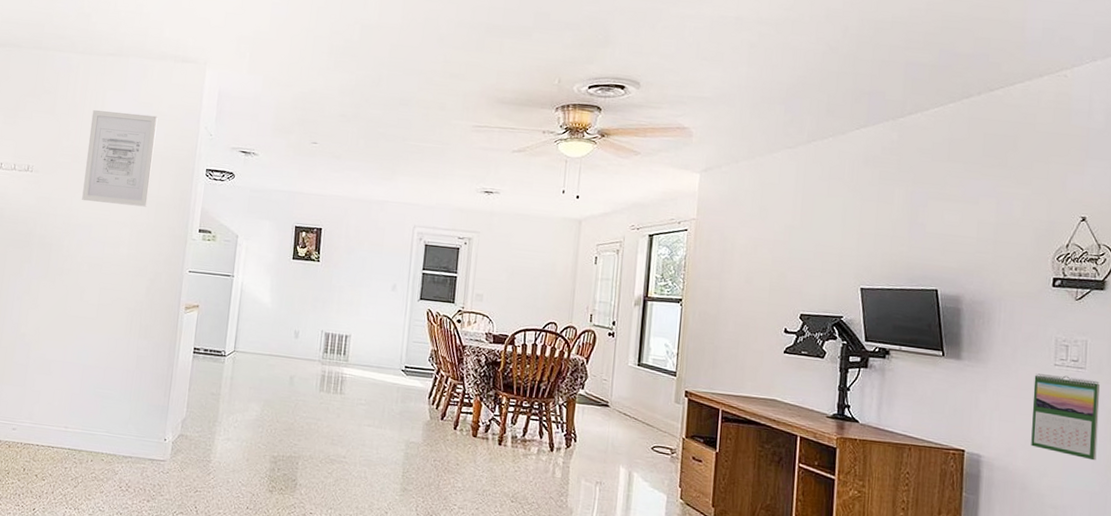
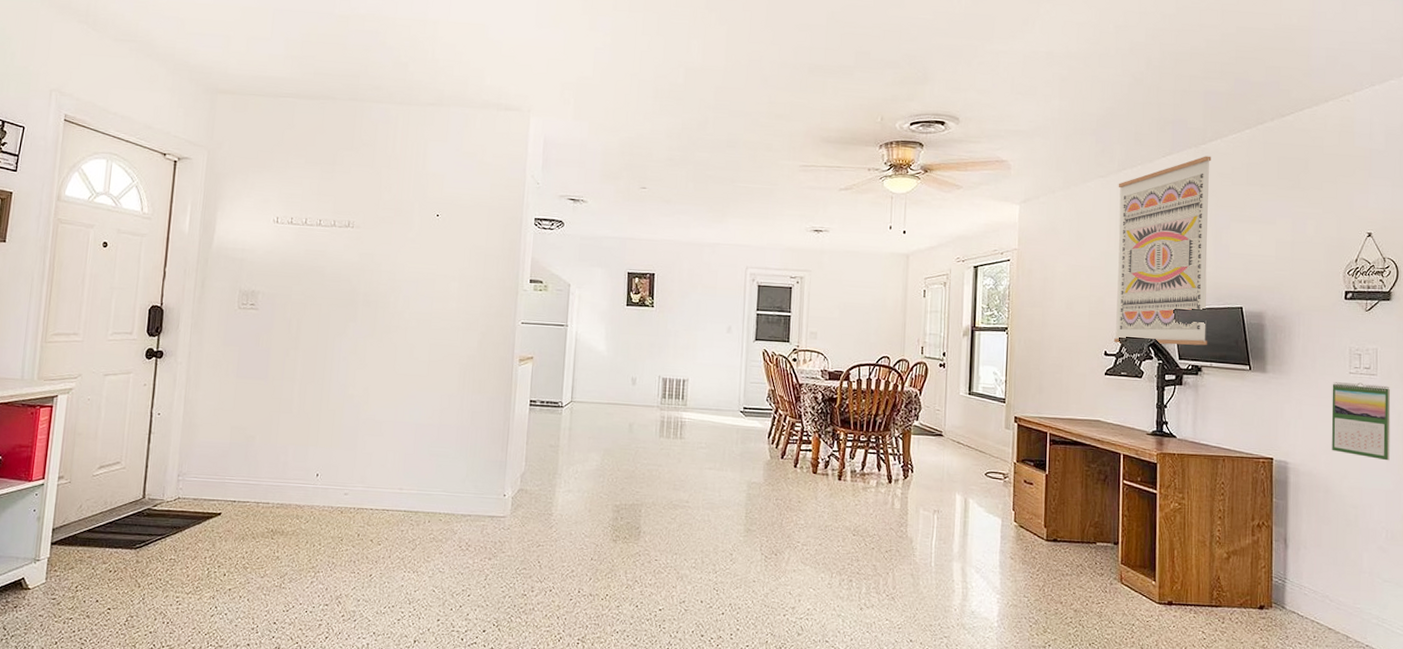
wall art: present [82,110,158,207] -> none [407,162,483,259]
wall art: none [795,129,910,329] -> present [1114,156,1212,346]

